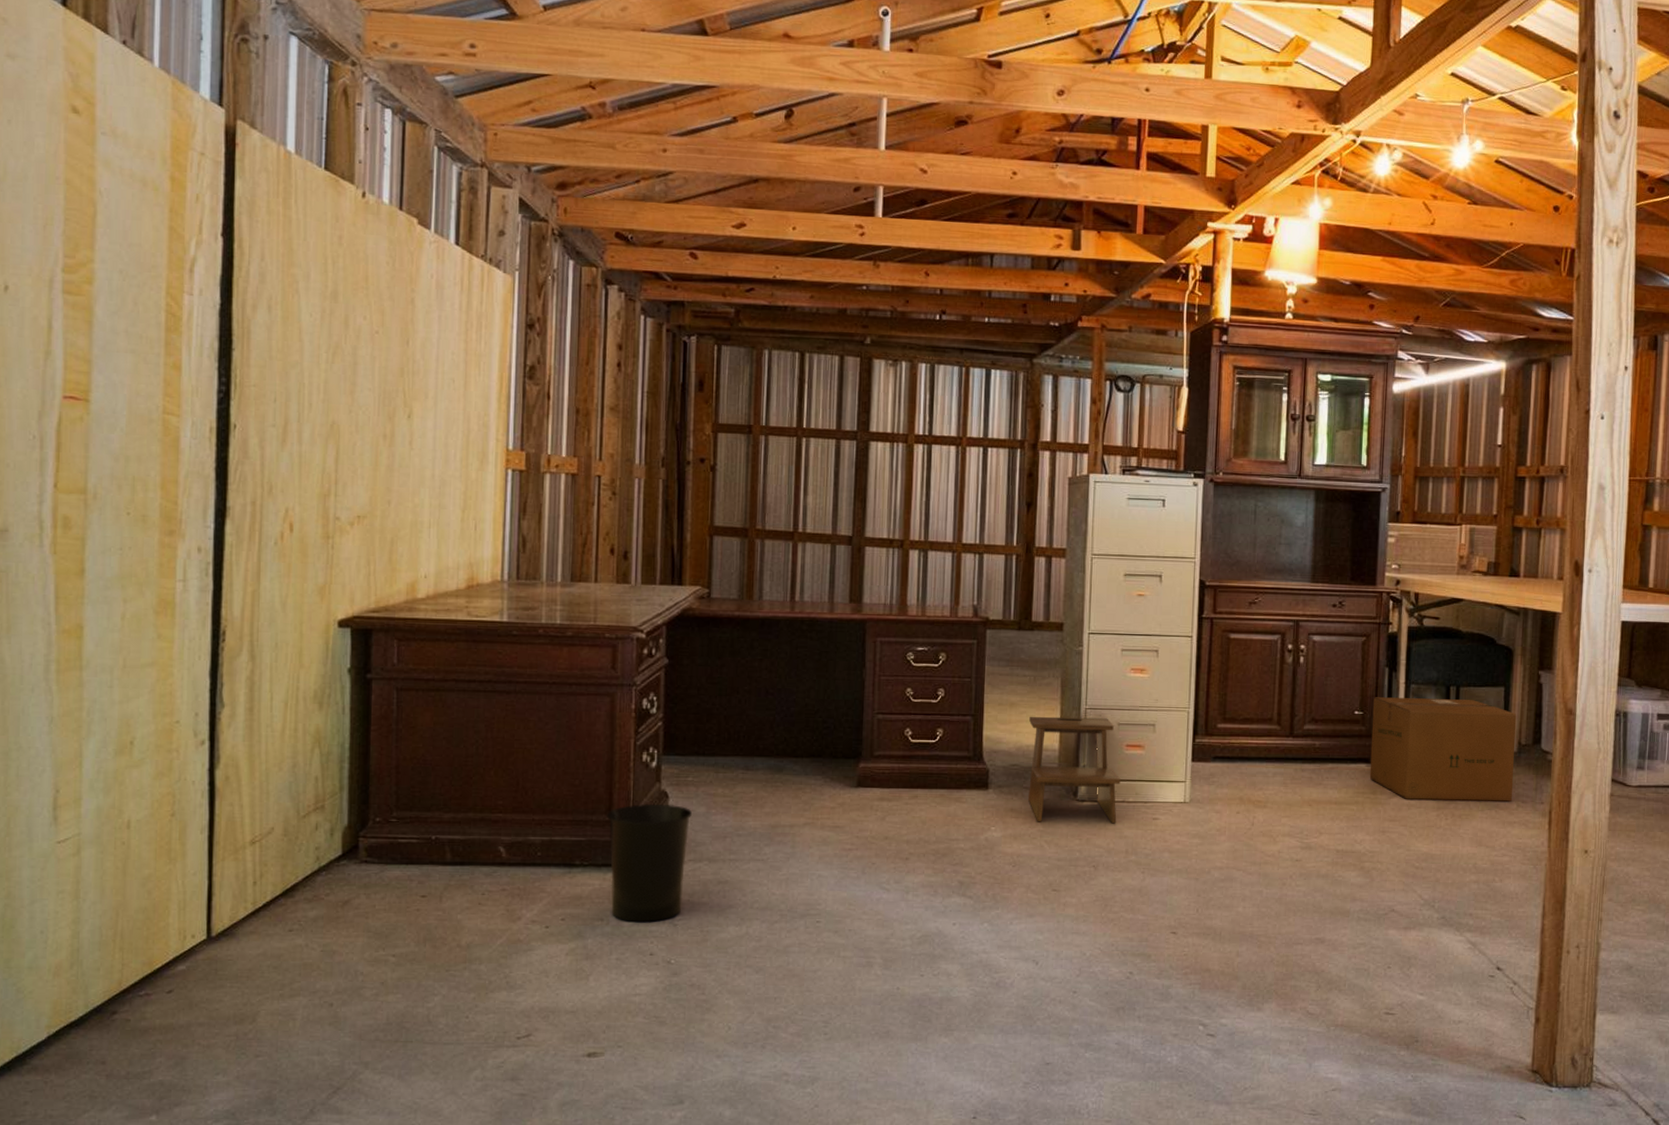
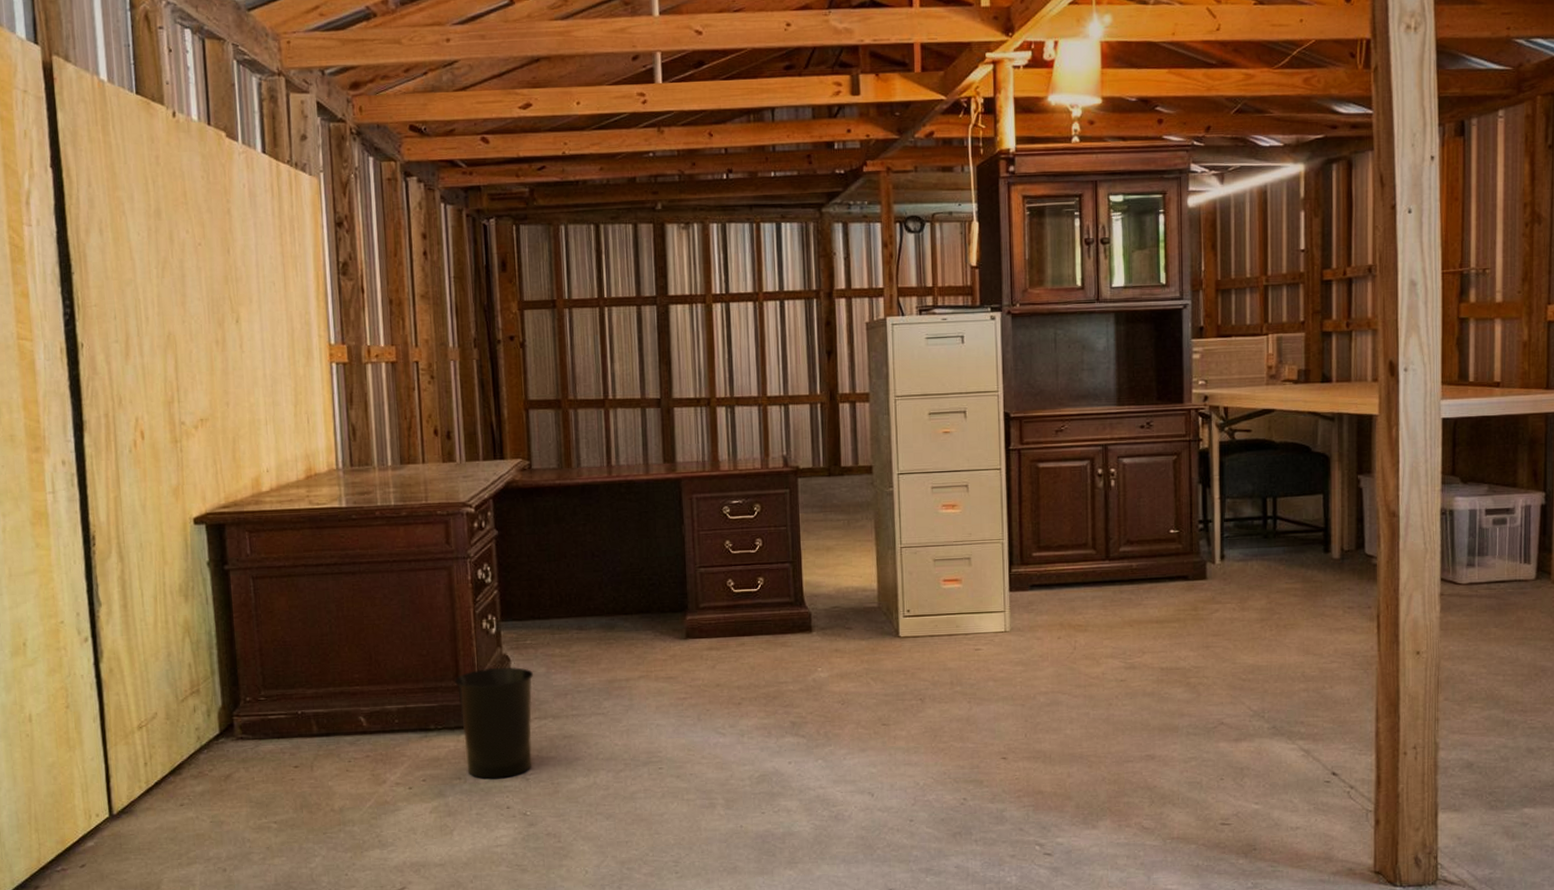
step stool: present [1028,716,1121,824] -> none [846,555,941,661]
box: present [1369,697,1517,802] -> none [1188,510,1338,613]

